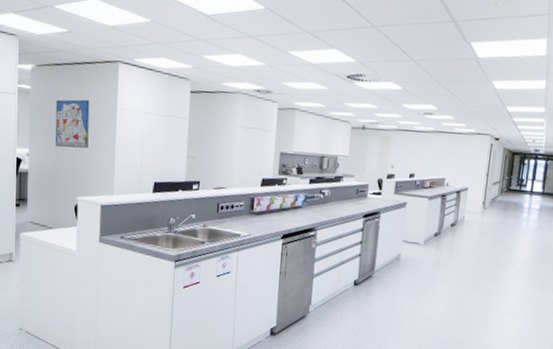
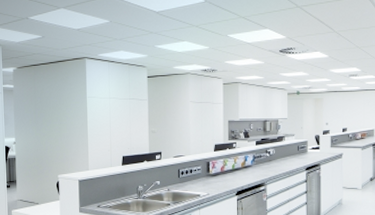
wall art: present [55,99,90,149] -> none [35,93,65,134]

